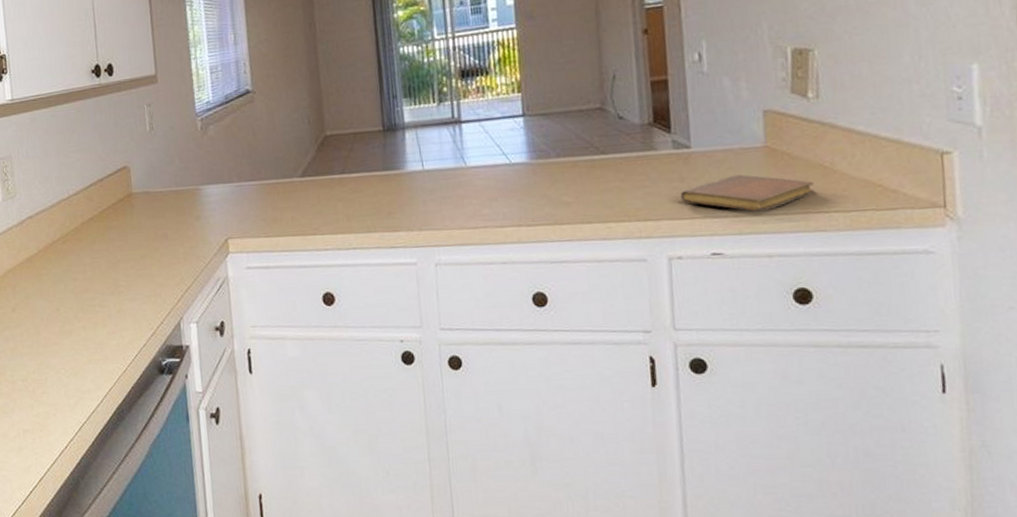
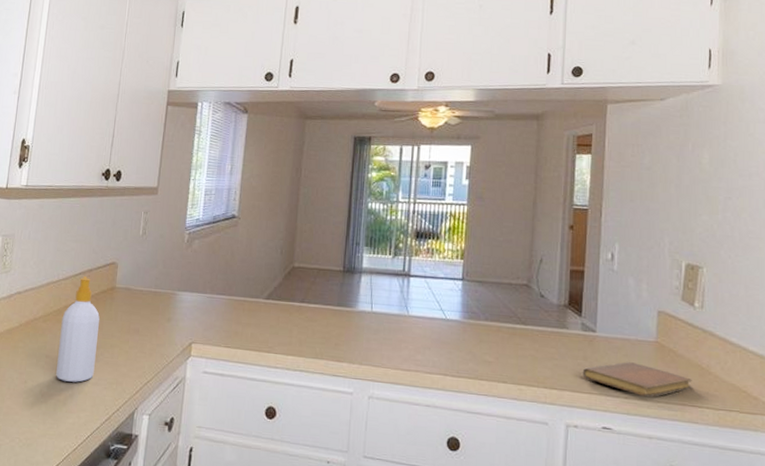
soap bottle: none [82,187,129,302] -> present [56,276,100,382]

